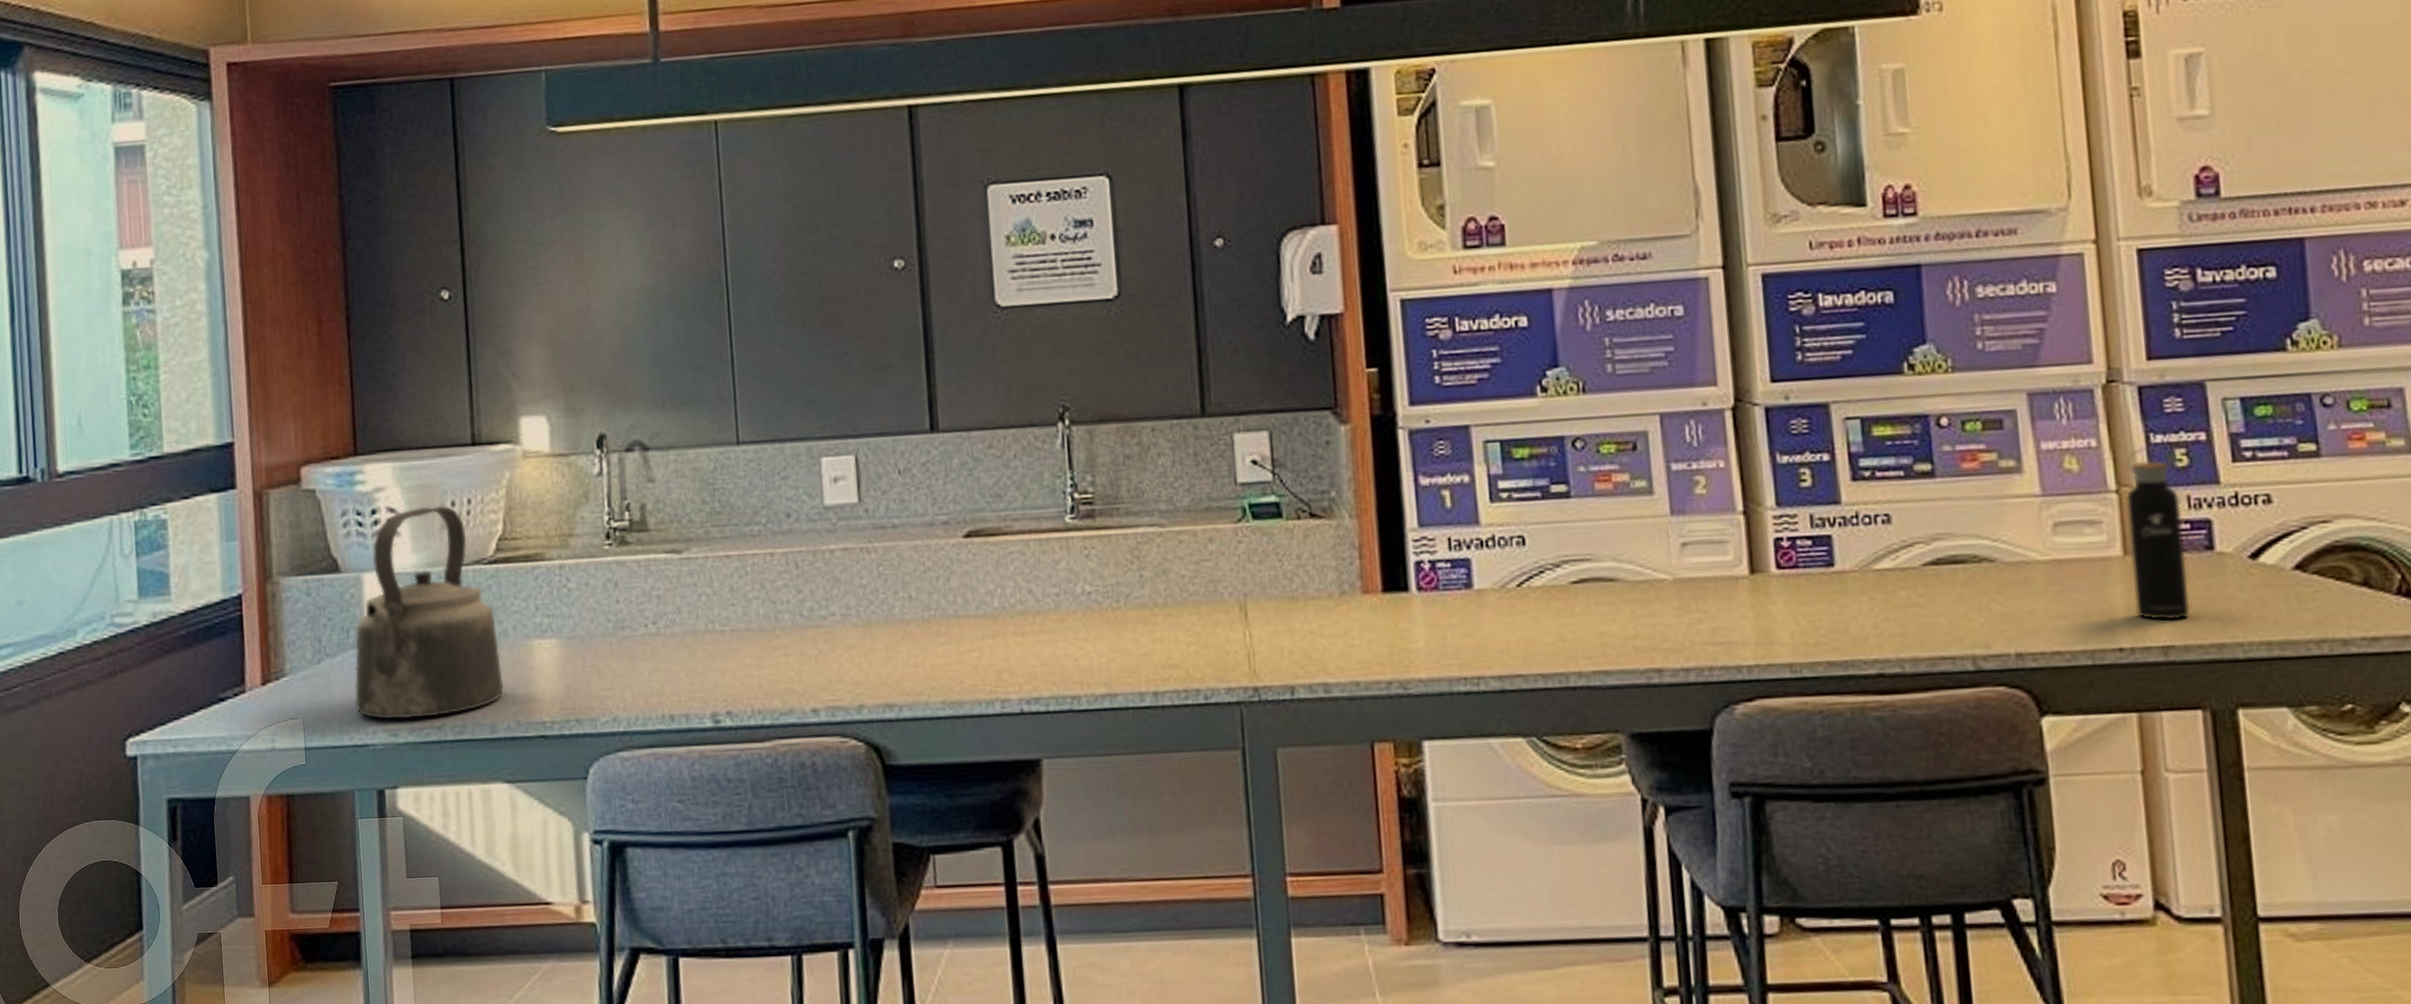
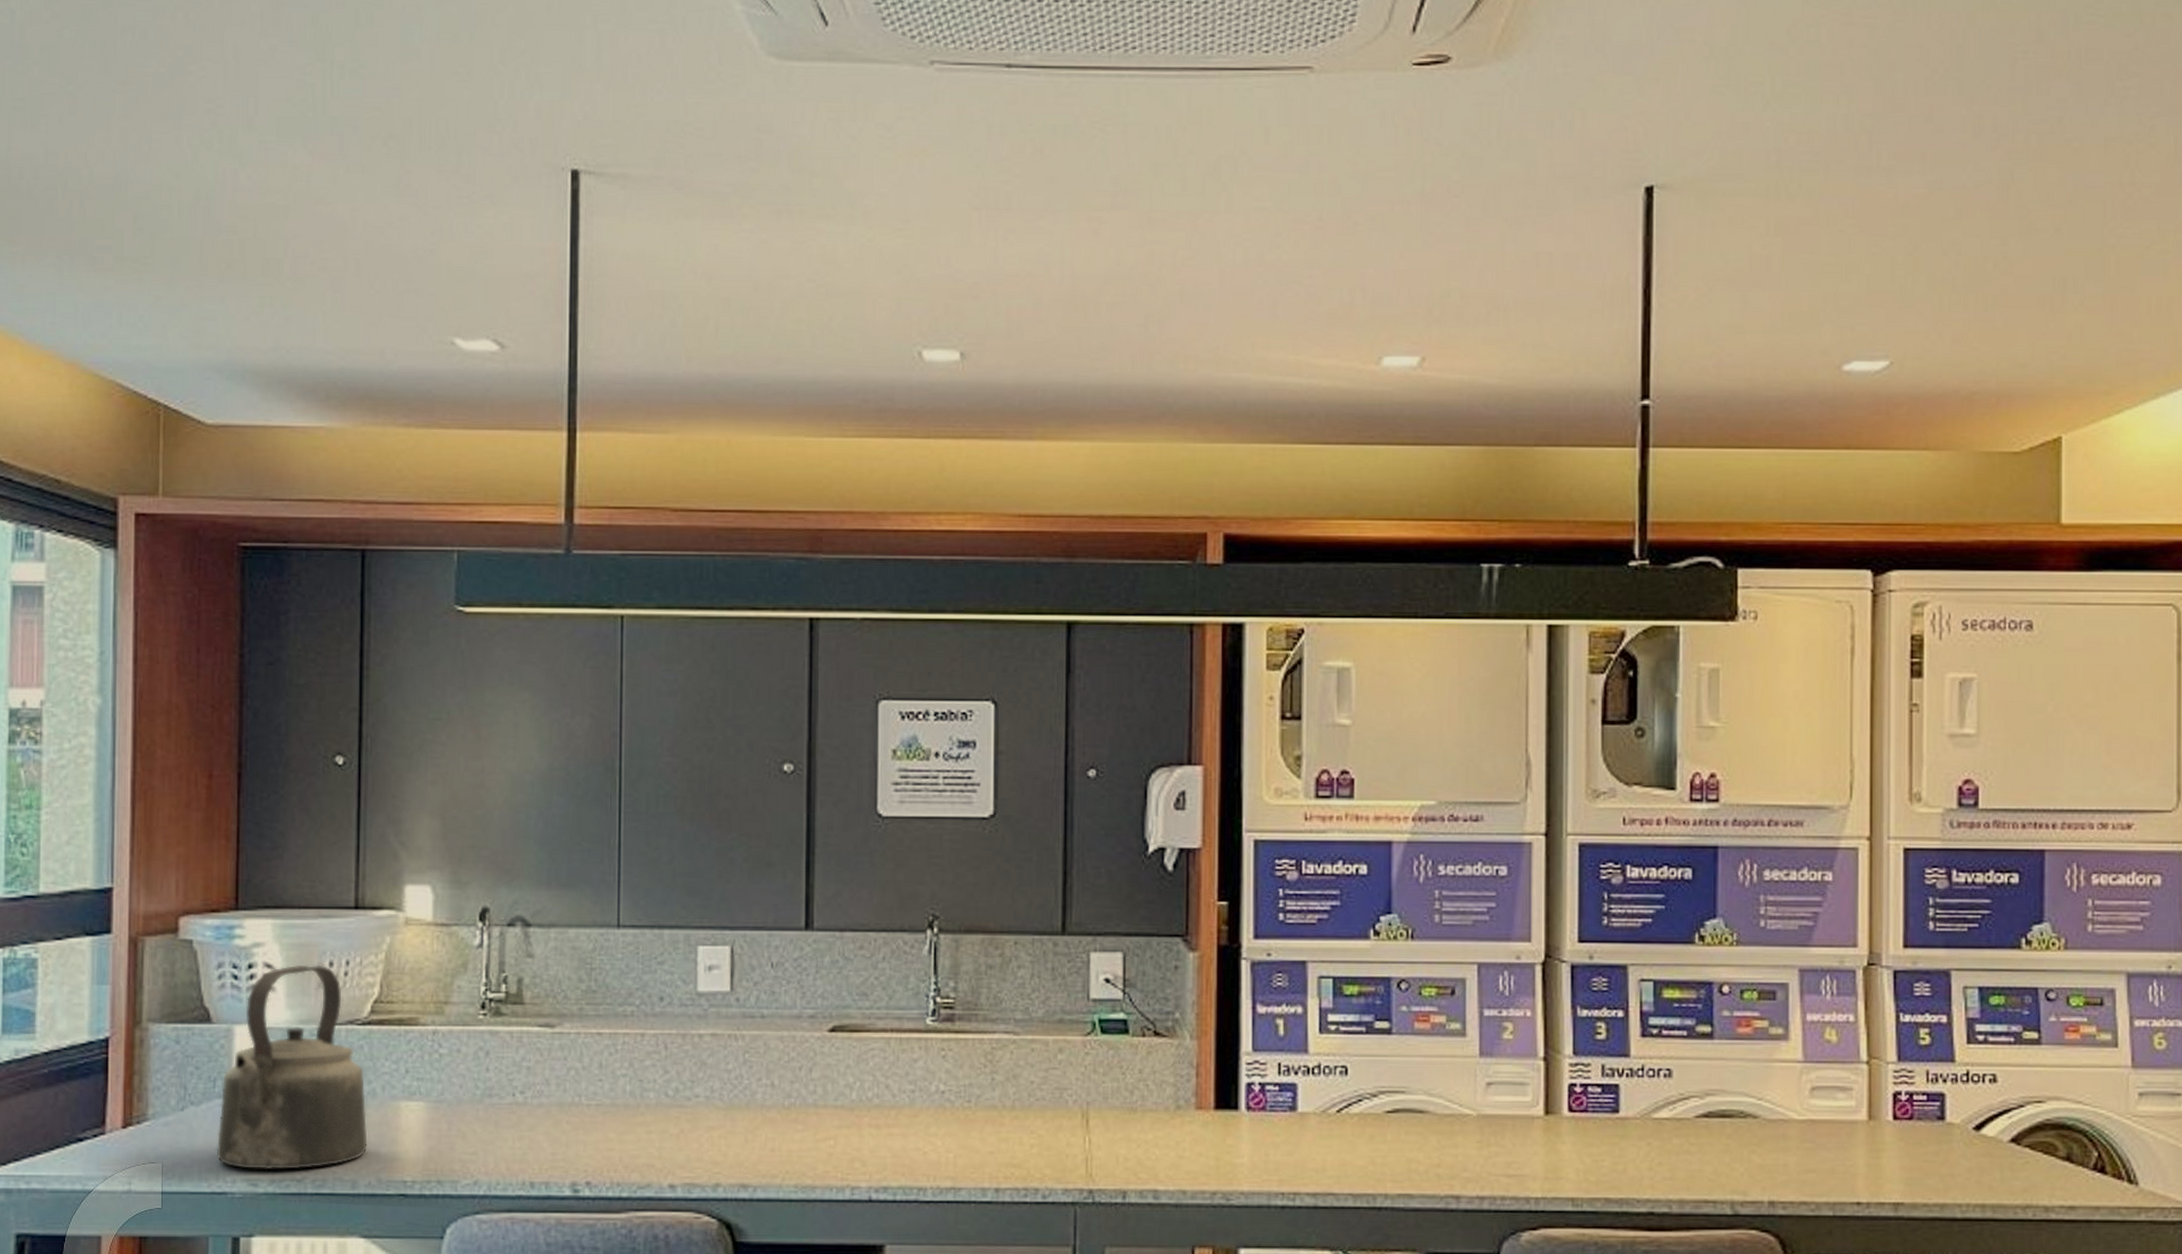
water bottle: present [2126,447,2191,621] -> none [1875,1025,1920,1180]

